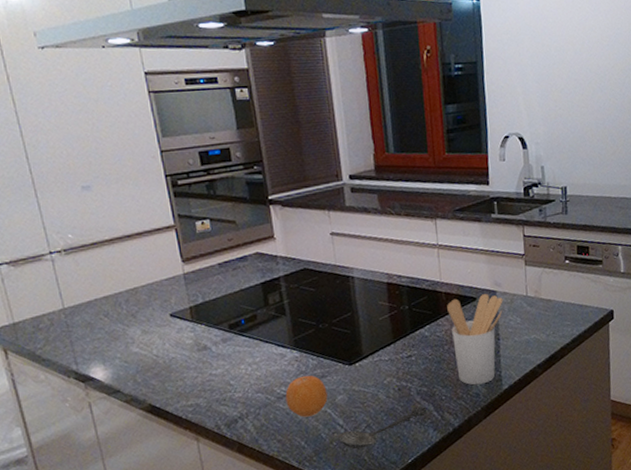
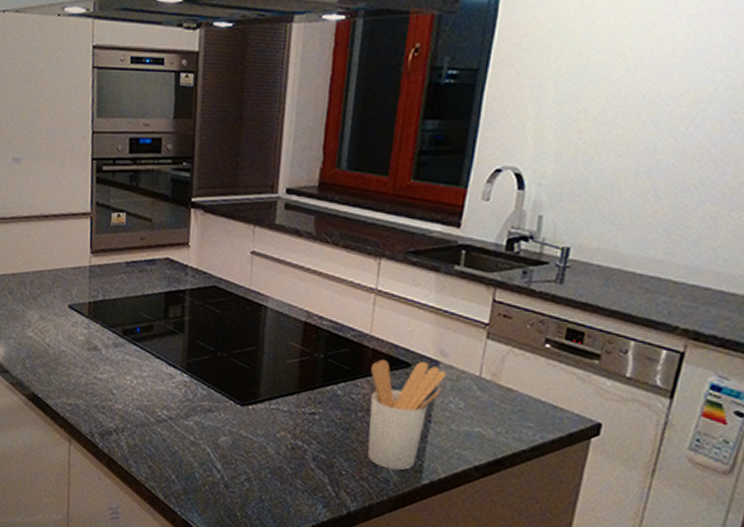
fruit: present [285,375,328,417] -> none [165,404,211,451]
spoon: present [337,406,427,450] -> none [211,474,321,503]

